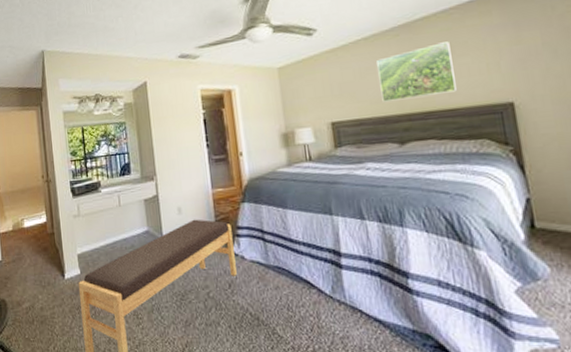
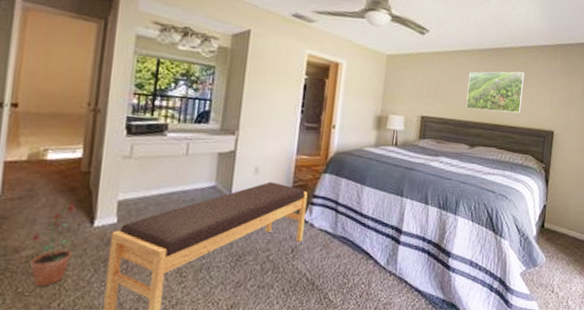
potted plant: none [26,260,55,334] -> present [30,203,76,287]

